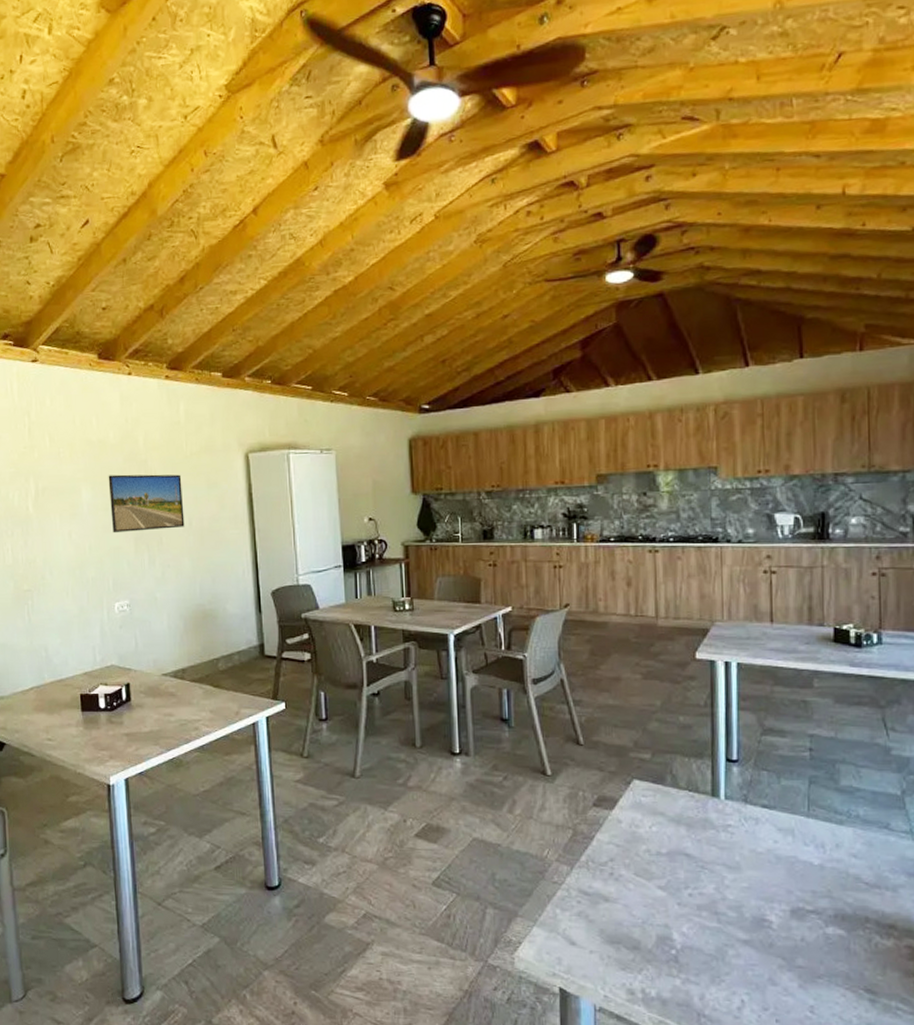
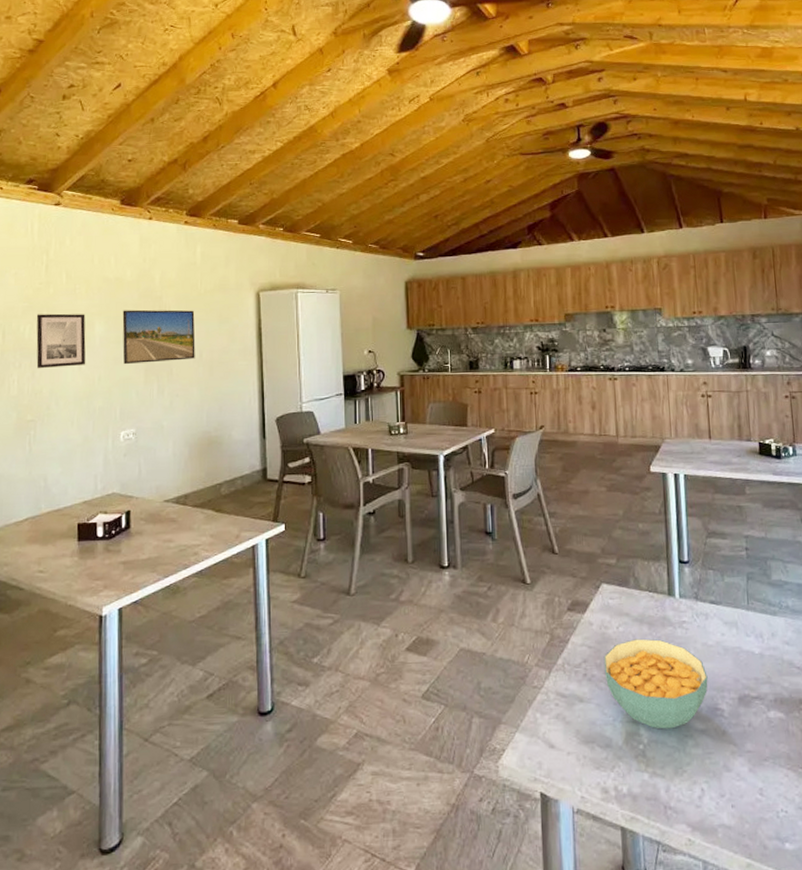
wall art: none [23,479,76,538] -> present [36,313,86,369]
cereal bowl: none [633,840,755,937] -> present [603,638,708,729]

